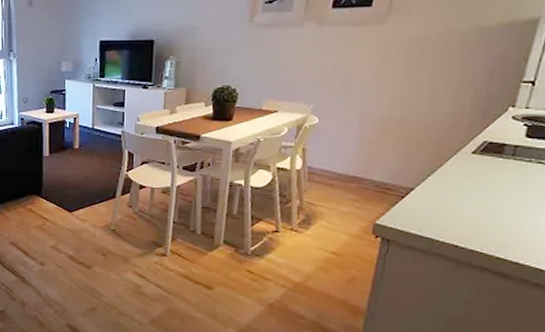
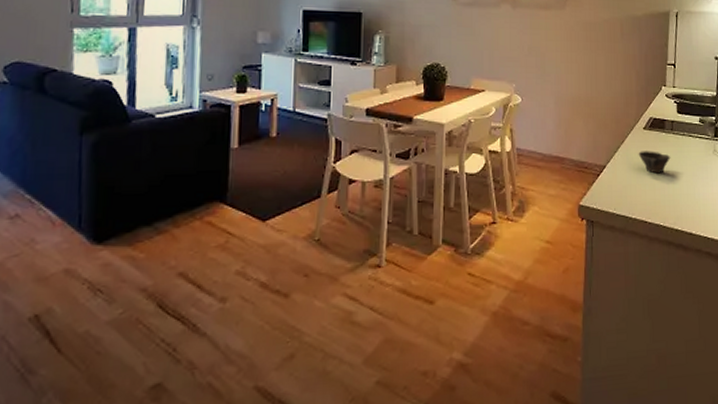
cup: none [459,176,506,200] -> present [638,151,671,174]

